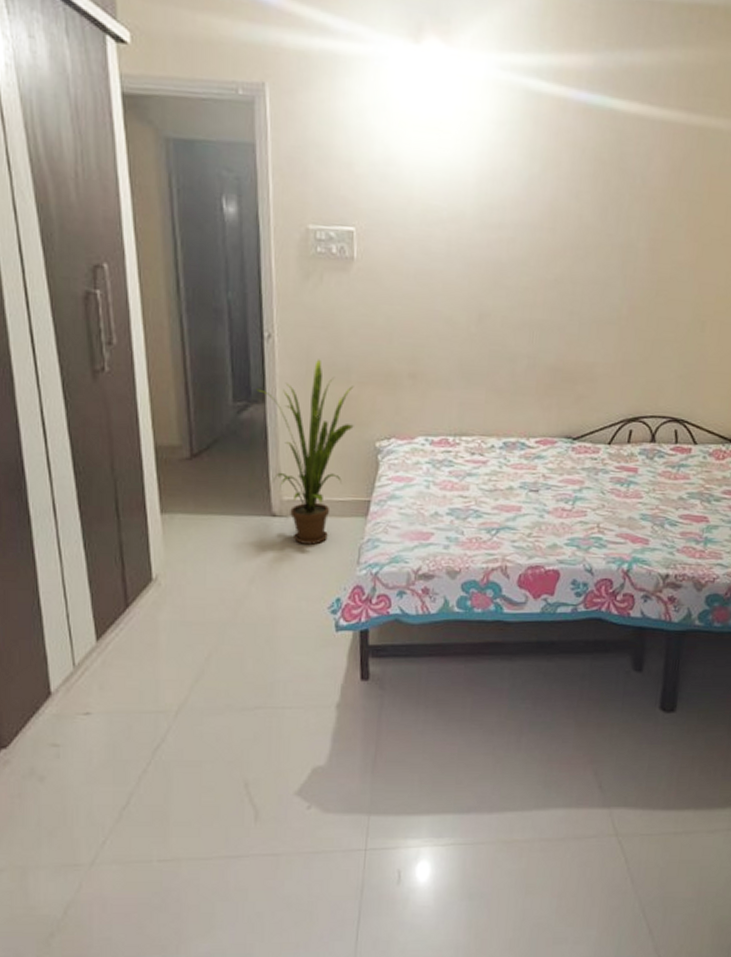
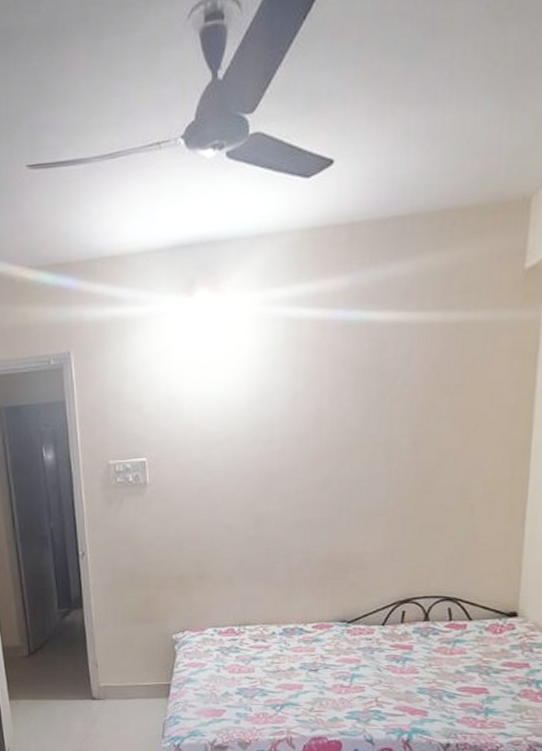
house plant: present [256,359,354,545] -> none [75,569,154,722]

